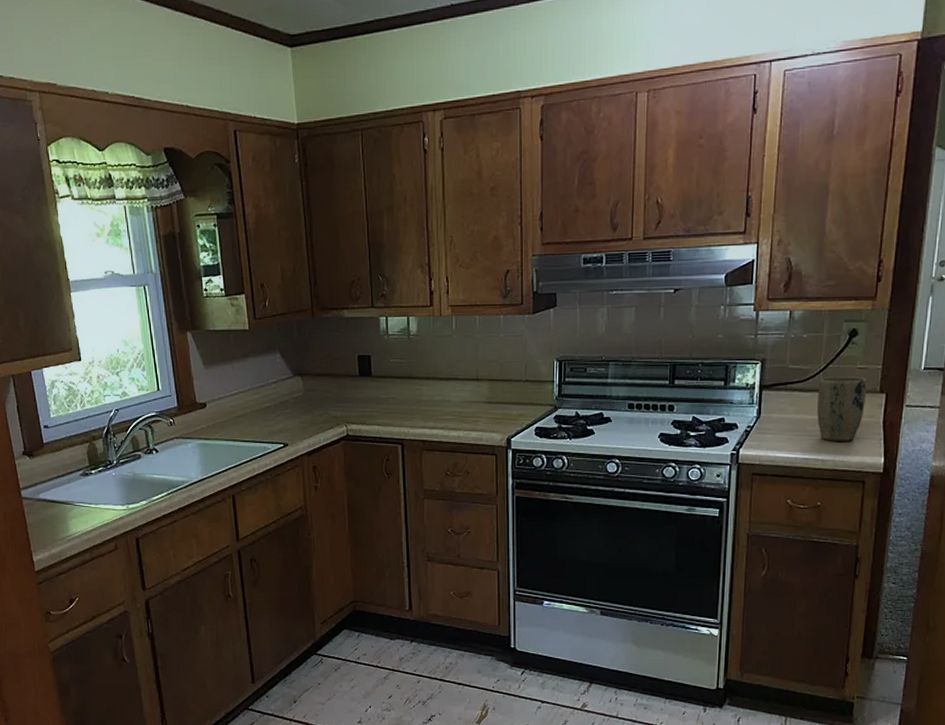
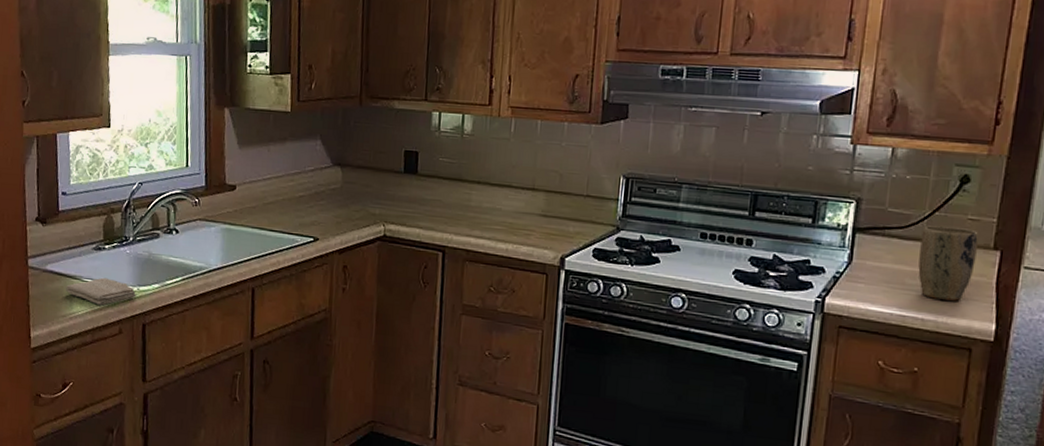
washcloth: none [60,500,127,526] -> present [66,277,137,306]

